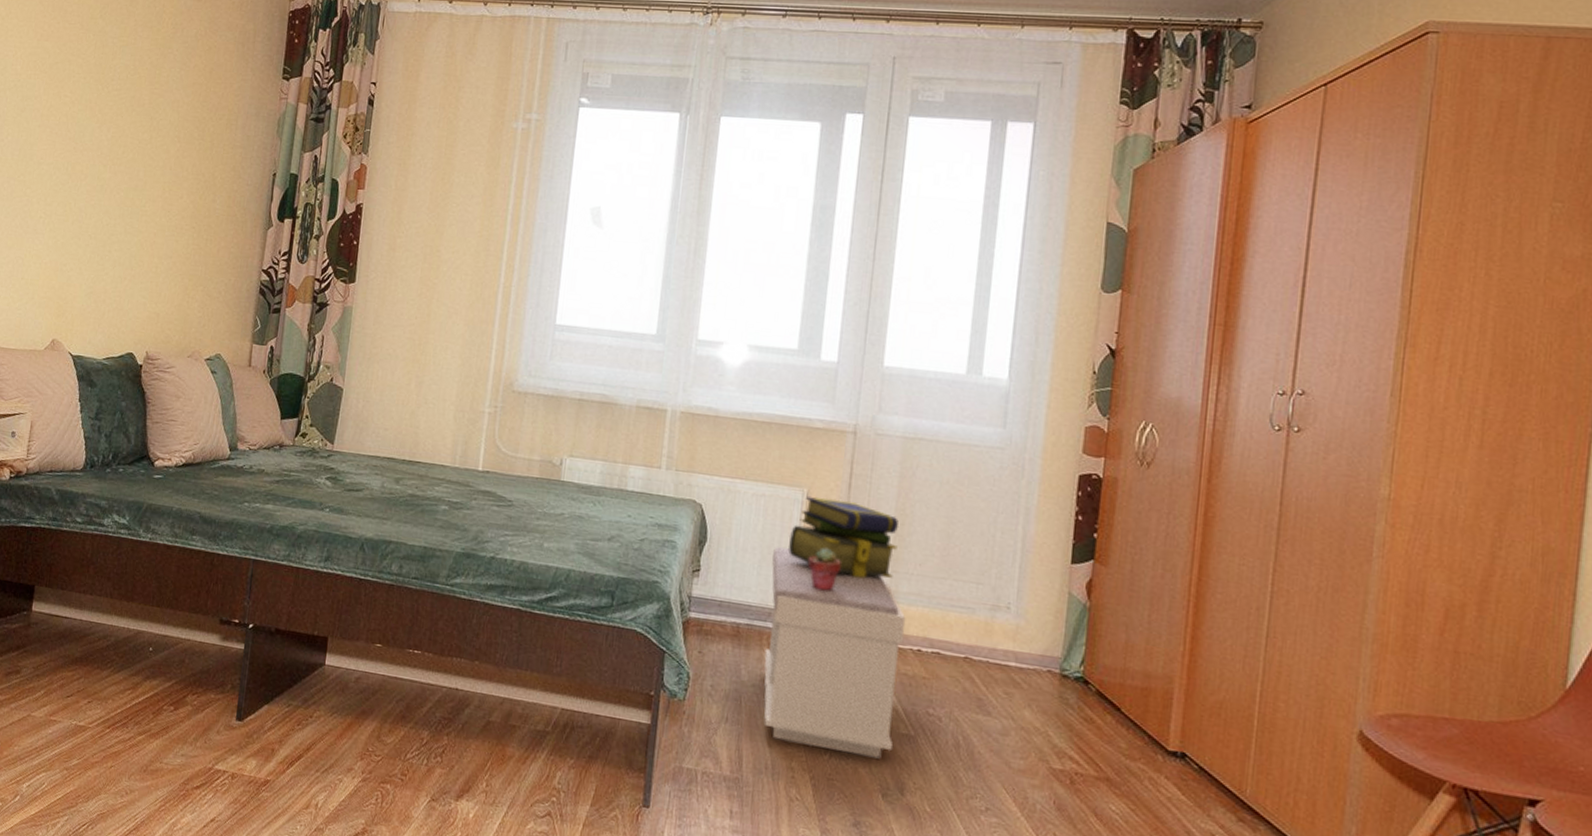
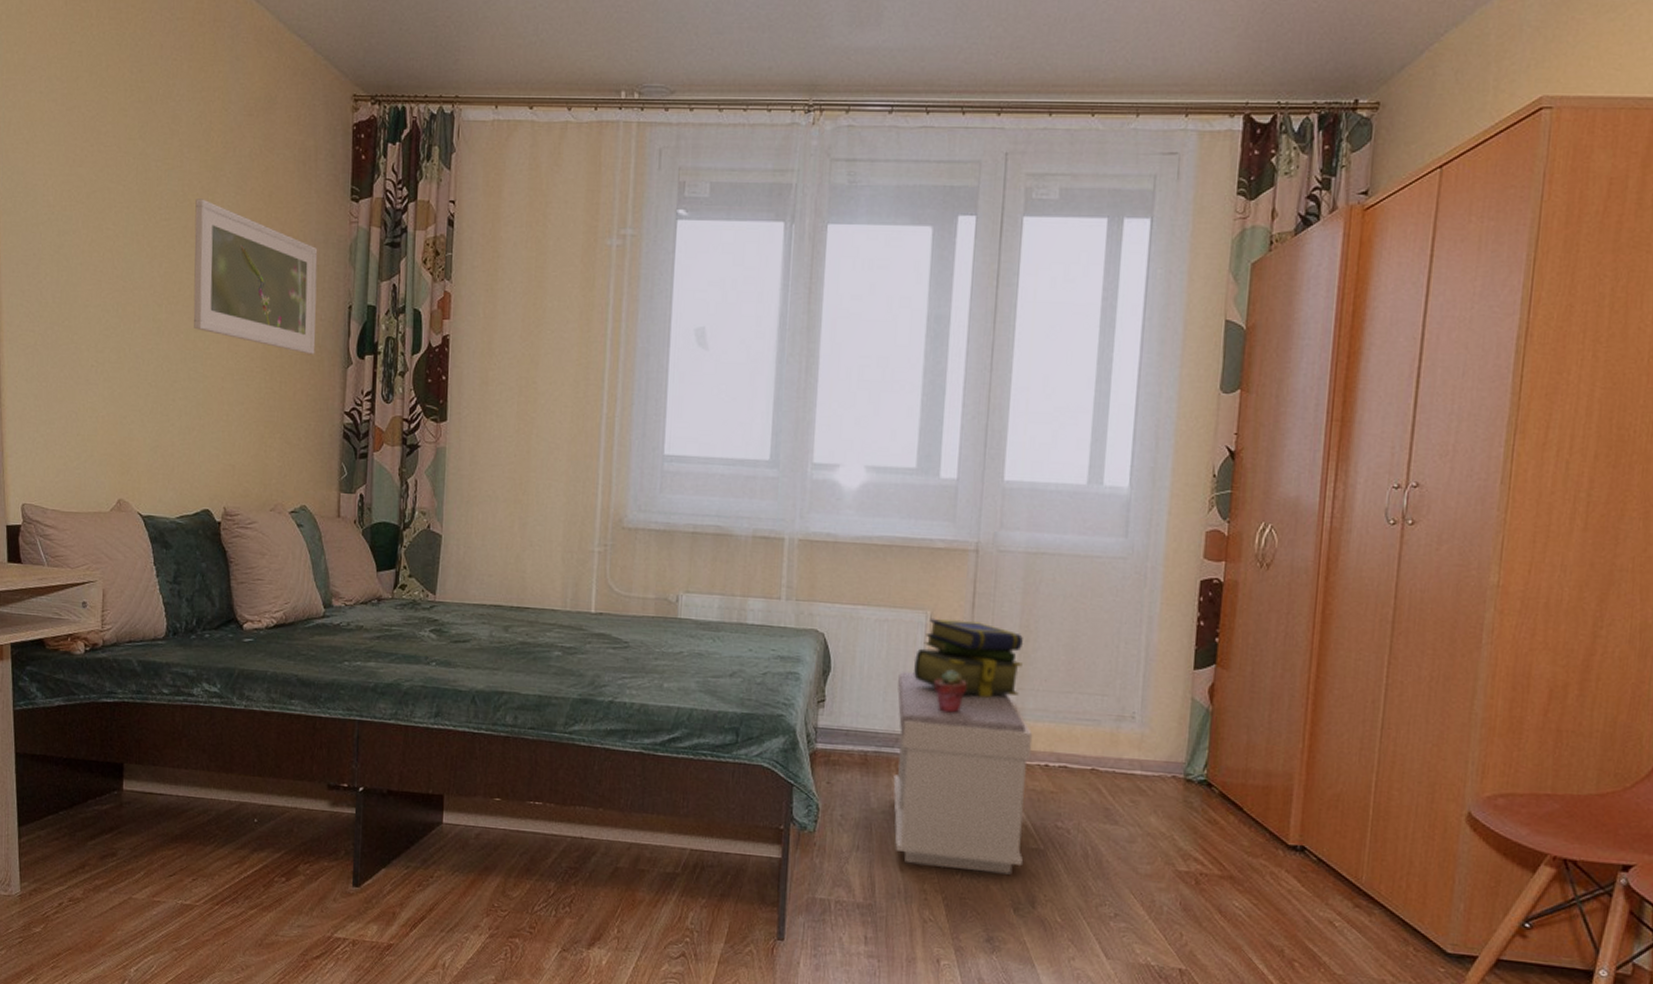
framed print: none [133,72,250,216] -> present [193,198,318,355]

